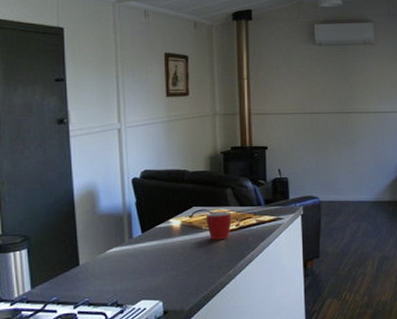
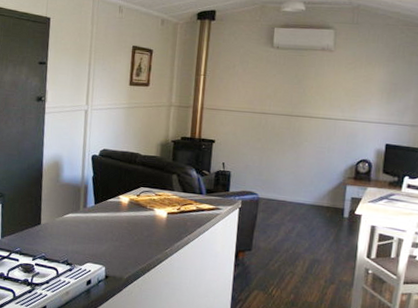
mug: present [205,212,232,241] -> none [151,194,175,221]

